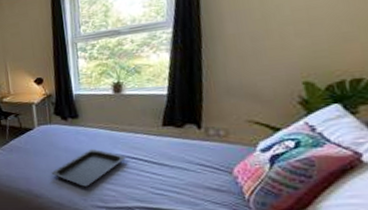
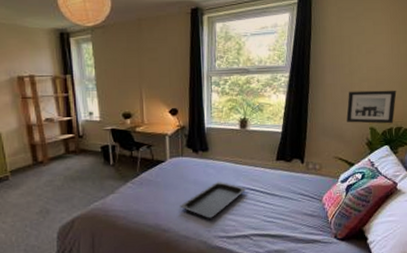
wall art: none [261,30,348,78] -> present [346,90,397,124]

